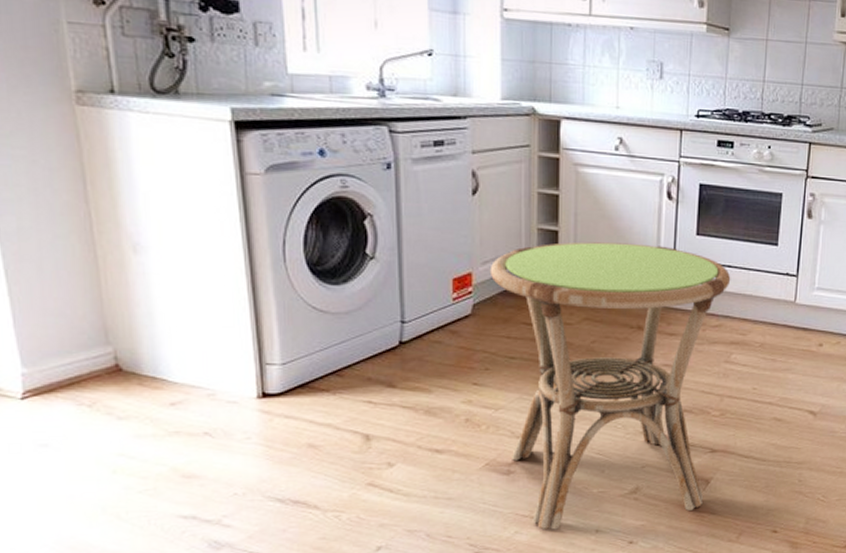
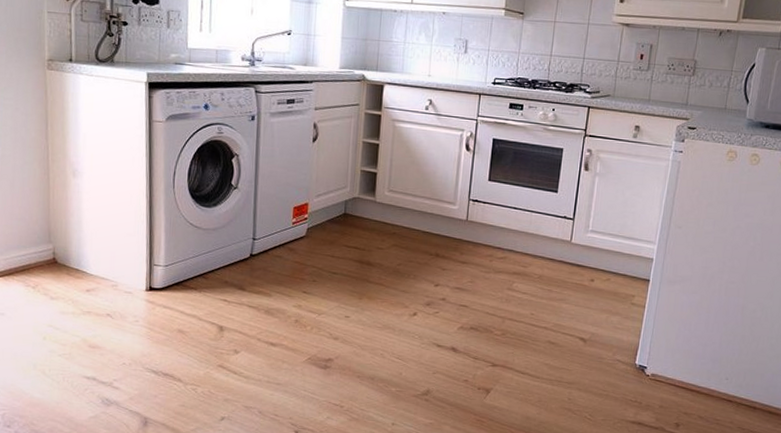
side table: present [489,242,731,530] -> none [321,182,516,419]

